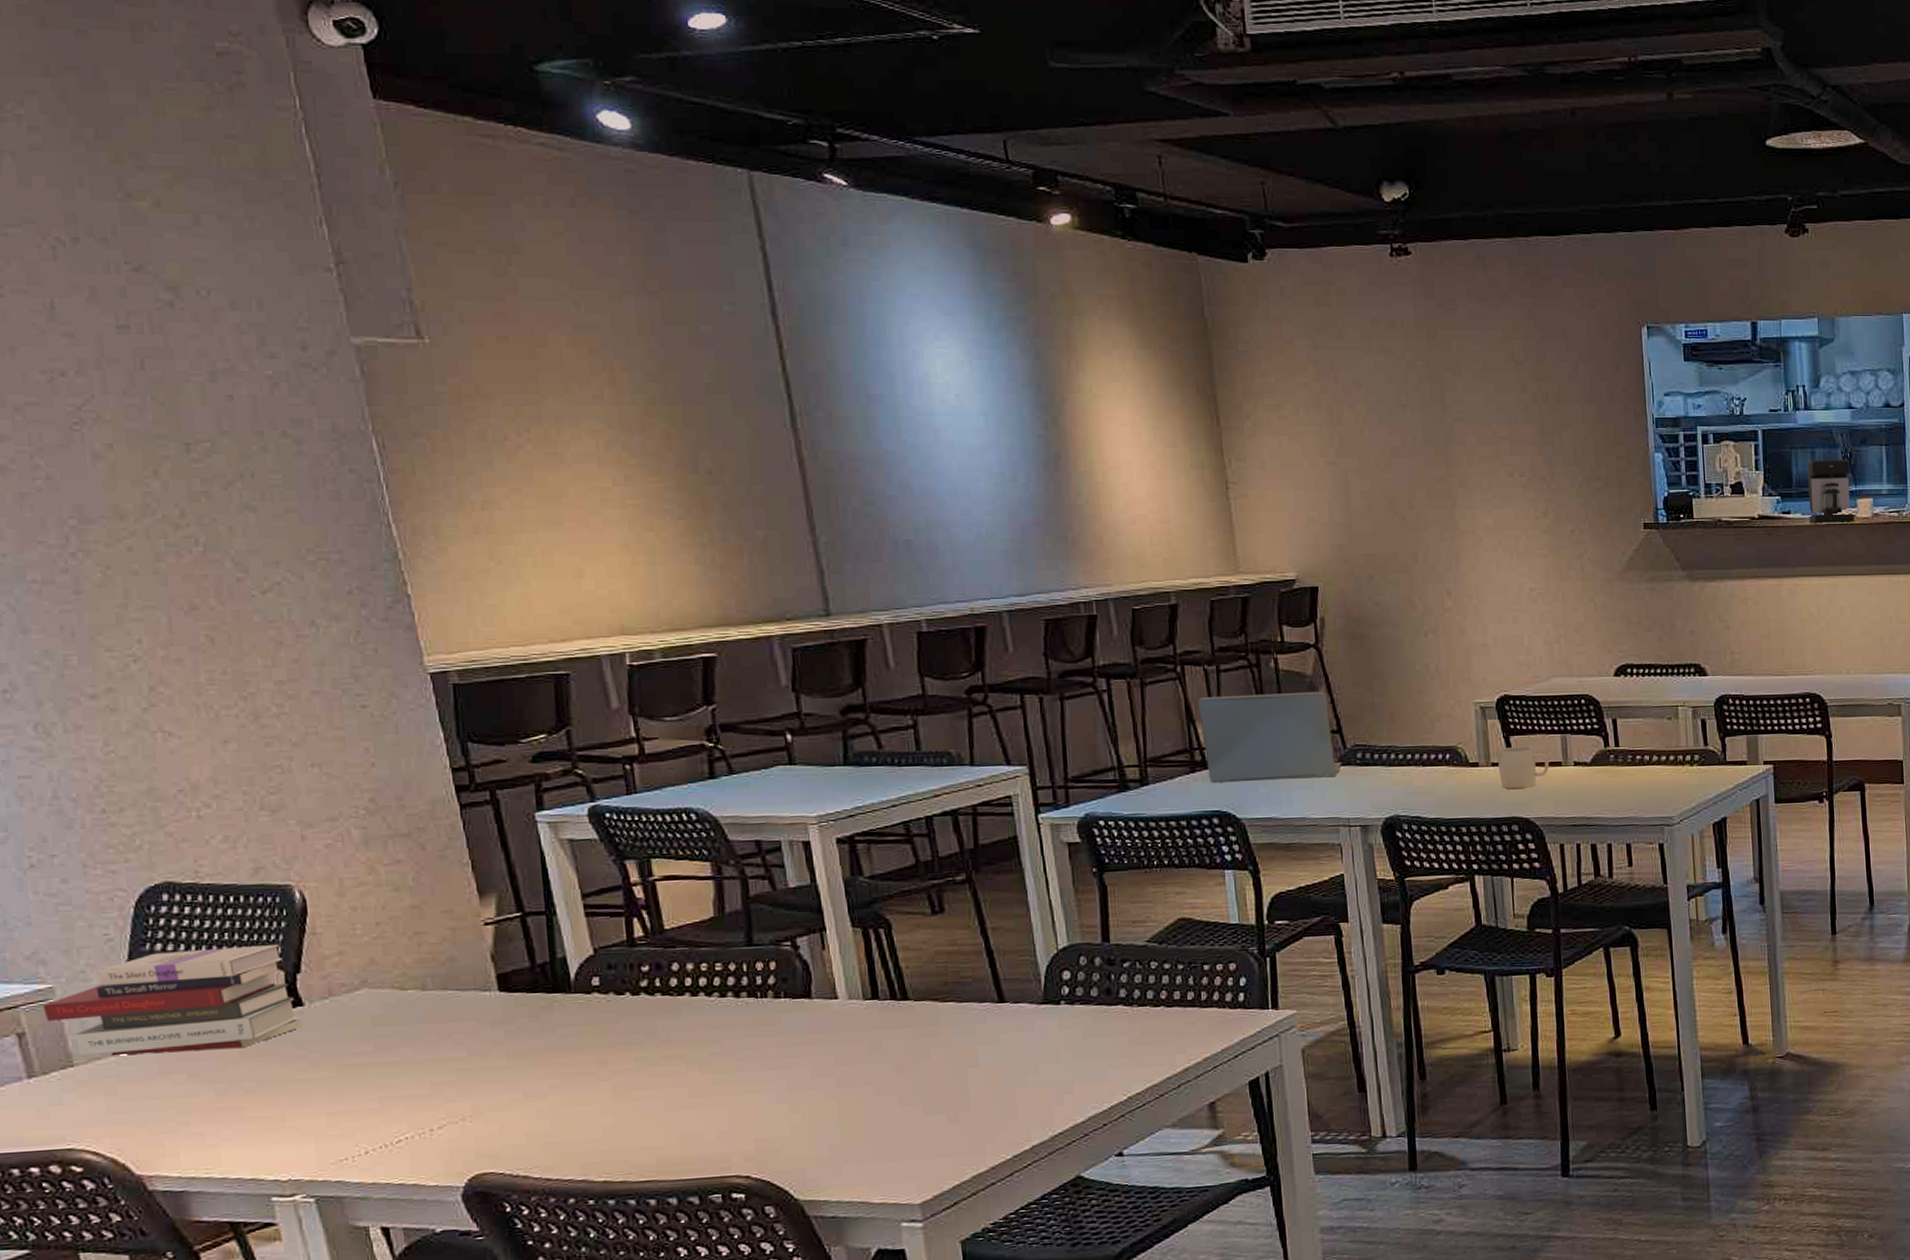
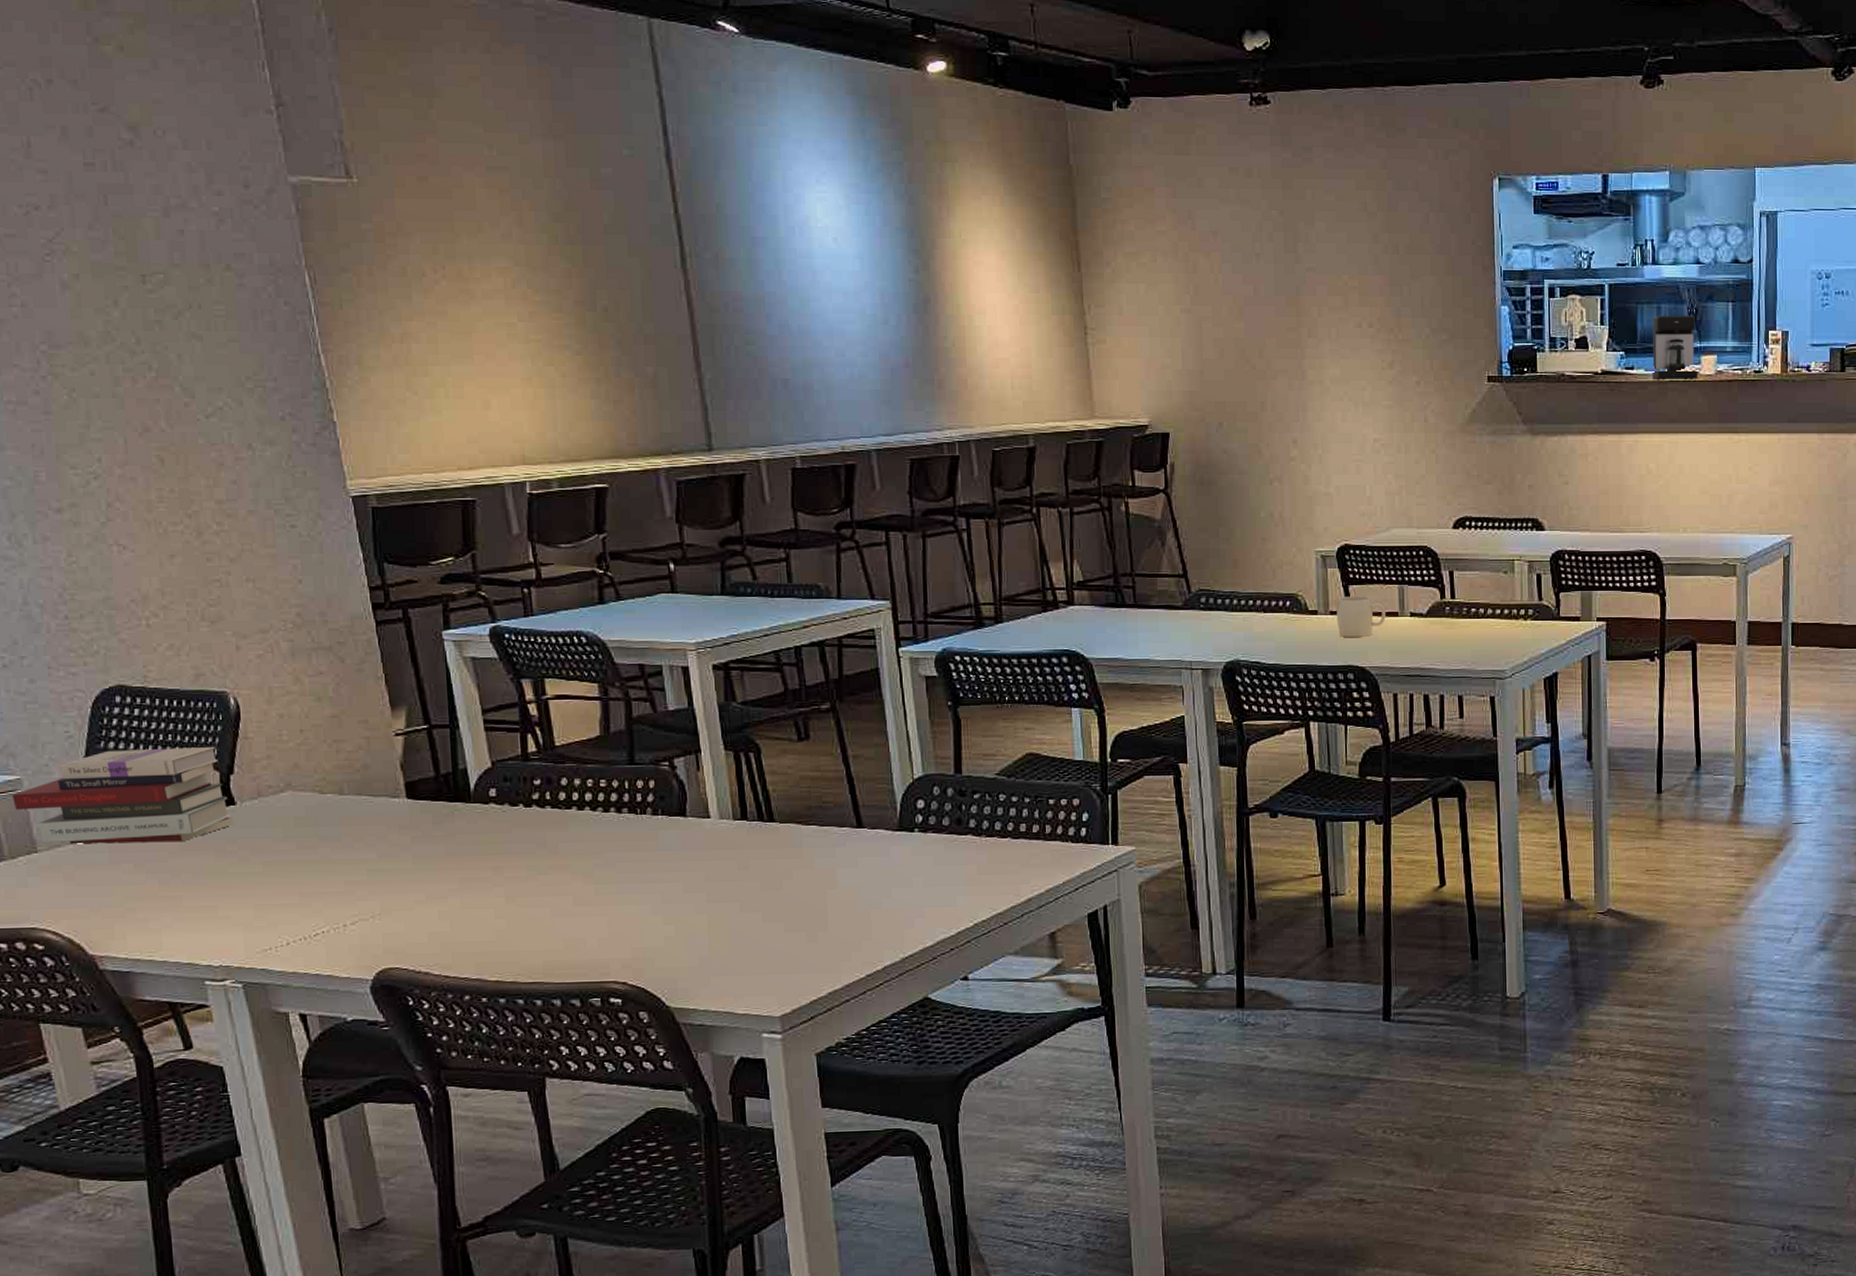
laptop: present [1197,691,1342,783] -> none [1051,536,1186,623]

